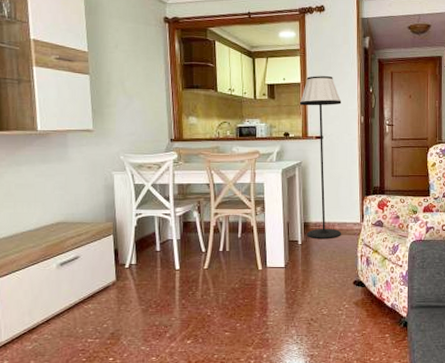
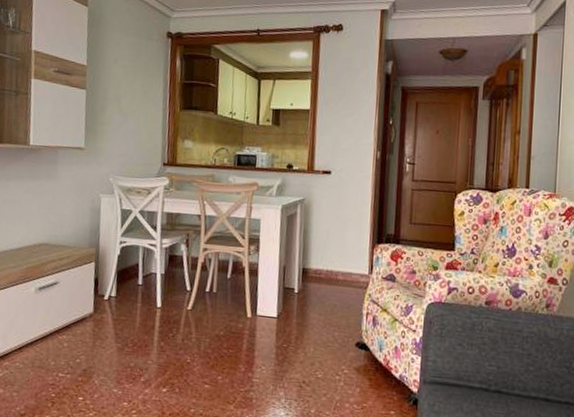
floor lamp: present [299,76,342,240] -> none [304,102,356,291]

